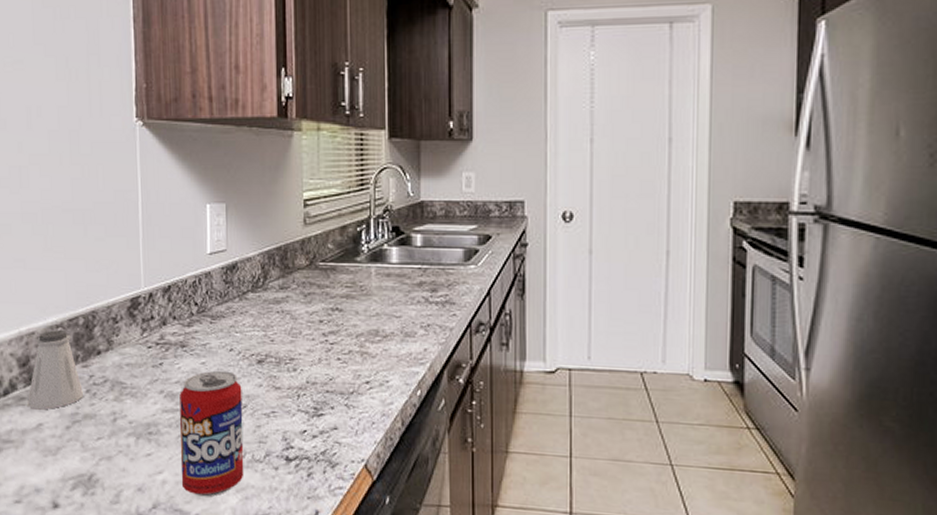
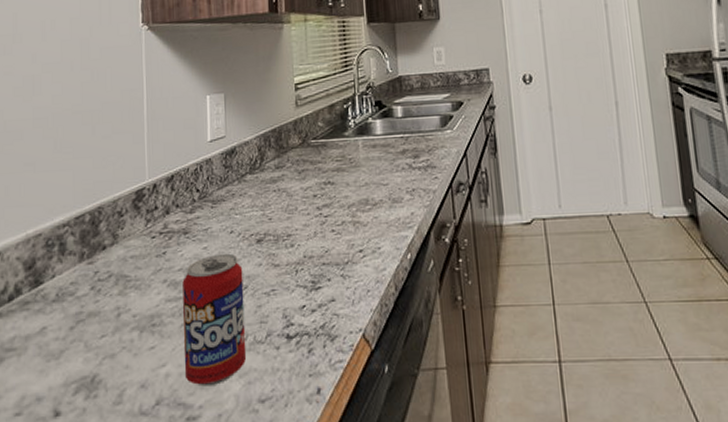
saltshaker: present [27,330,83,410] -> none [31,229,88,313]

